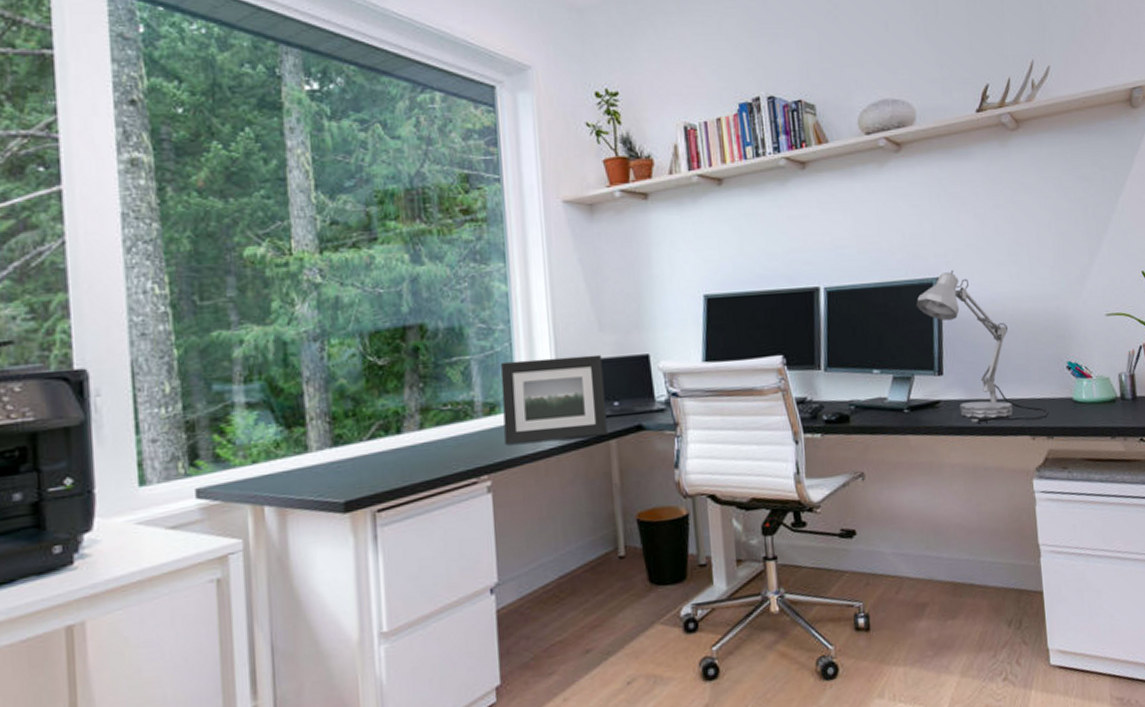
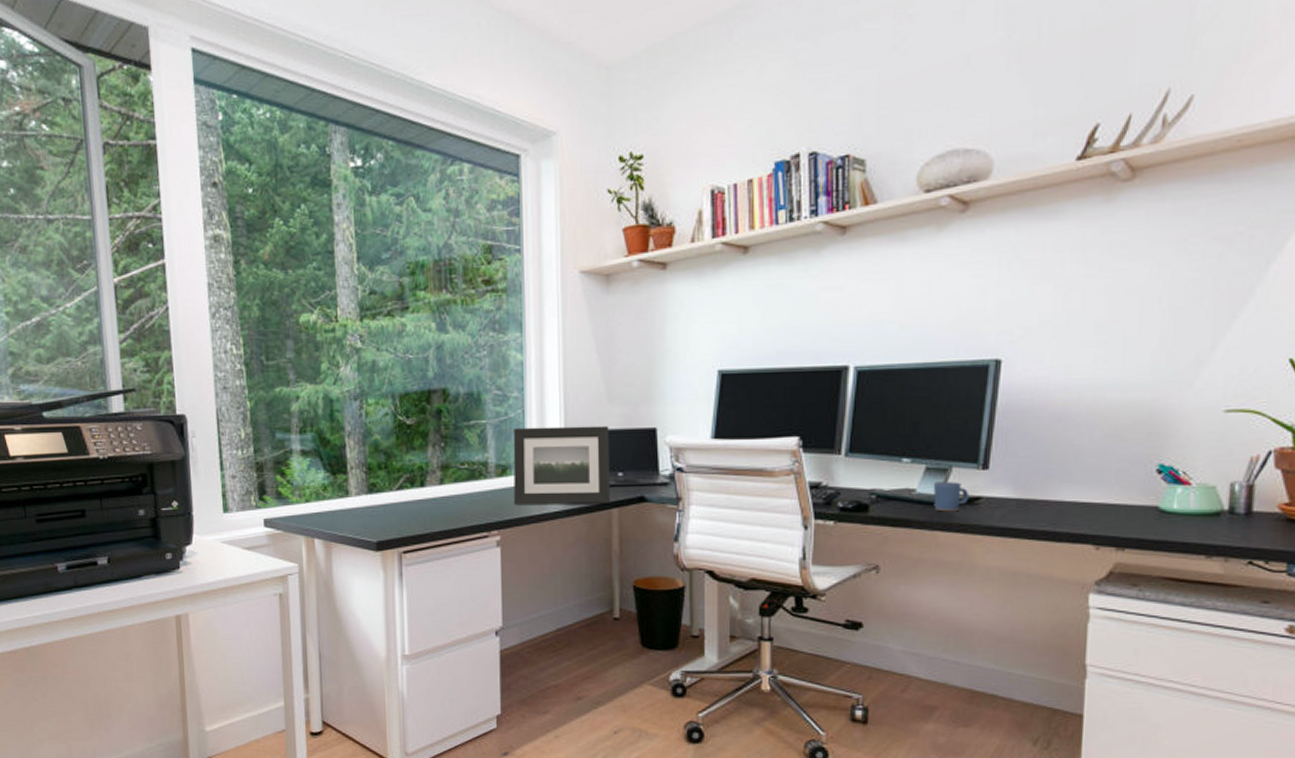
mug: none [901,388,931,417] -> present [933,482,970,512]
desk lamp: present [916,270,1049,424] -> none [965,351,1123,527]

